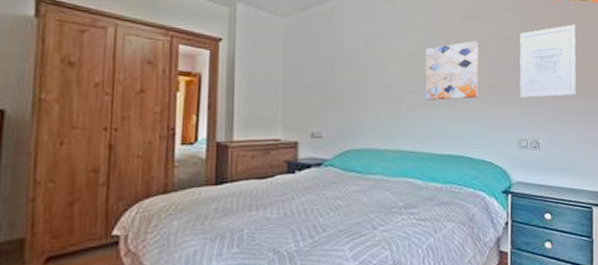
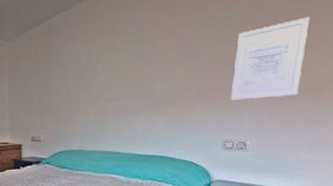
wall art: present [424,41,479,100] -> none [131,46,191,107]

